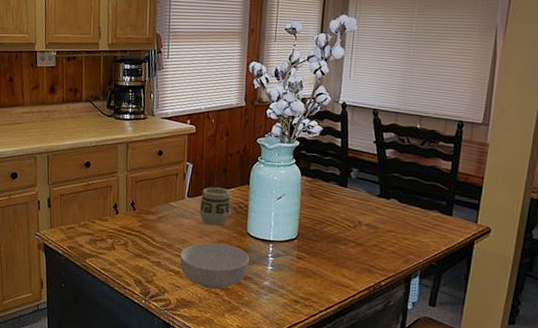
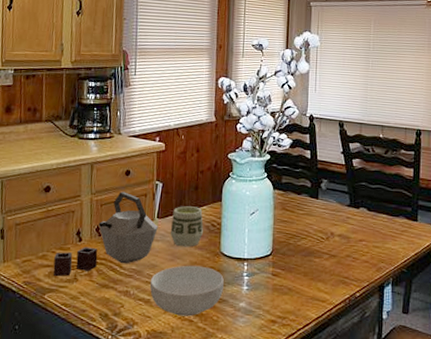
kettle: none [93,170,188,245] -> present [53,191,158,277]

